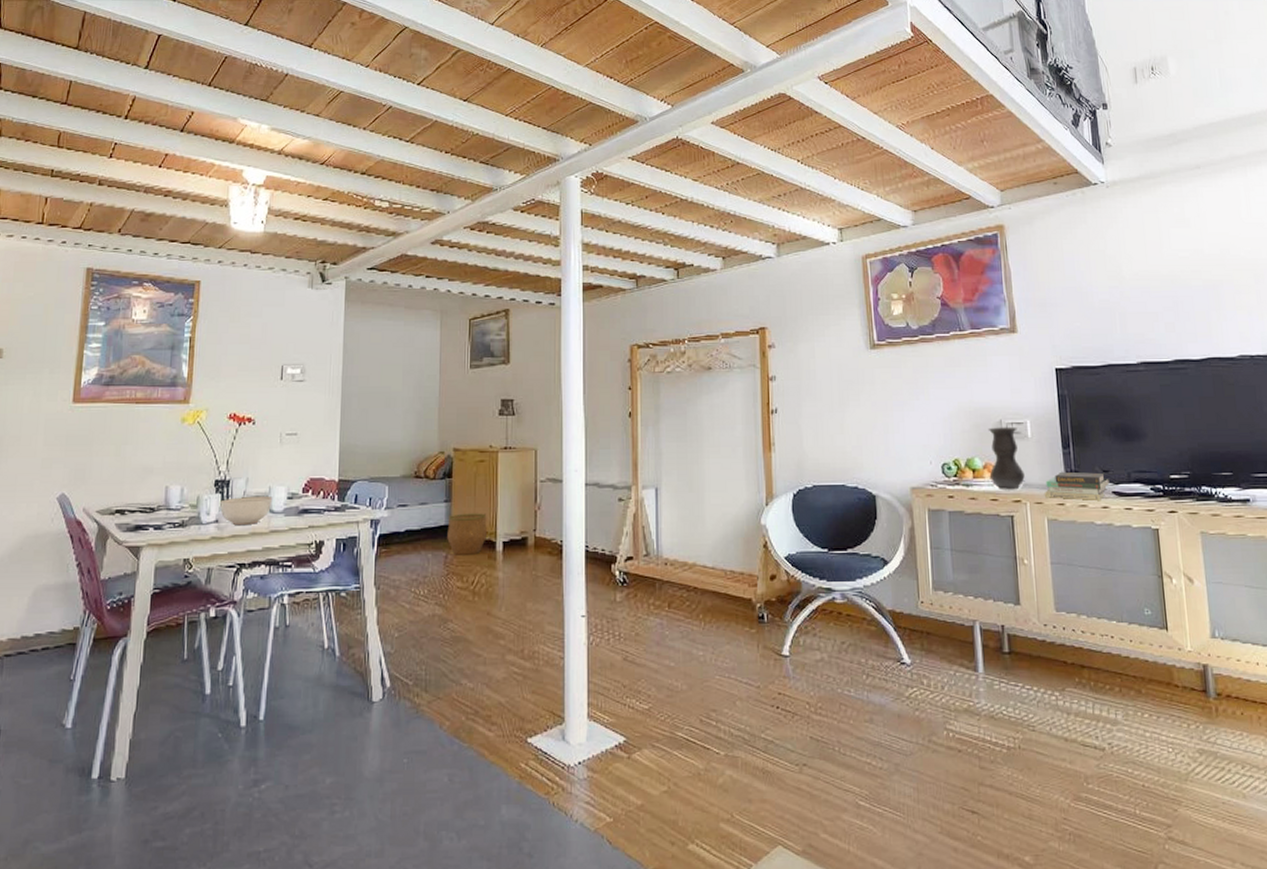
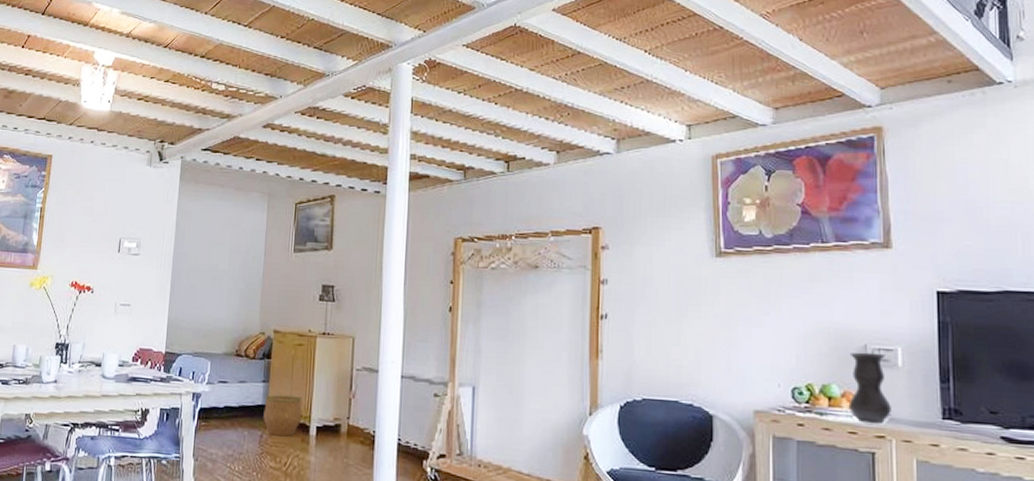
bowl: present [220,495,273,526] -> none [59,360,106,388]
books: present [1045,471,1110,502] -> none [915,408,998,447]

